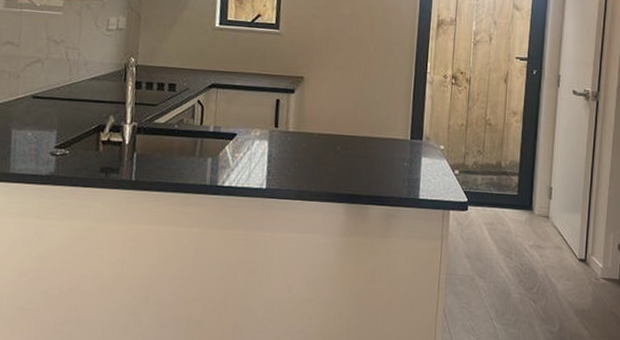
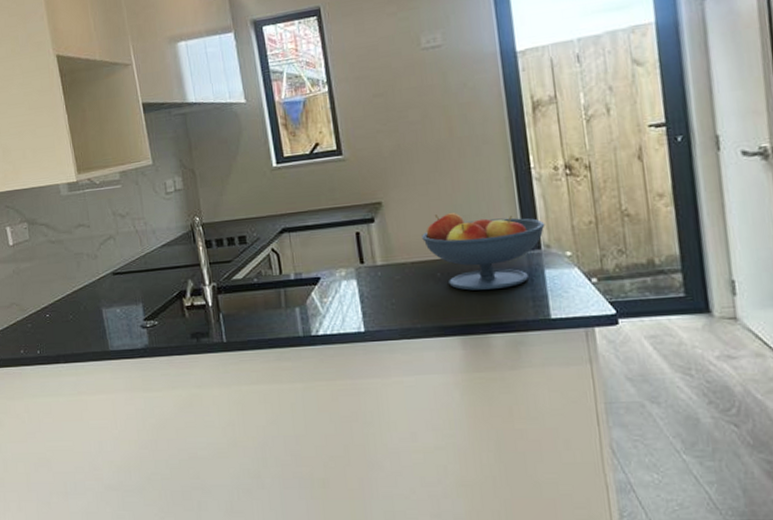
fruit bowl: none [331,96,429,168] -> present [422,213,545,291]

